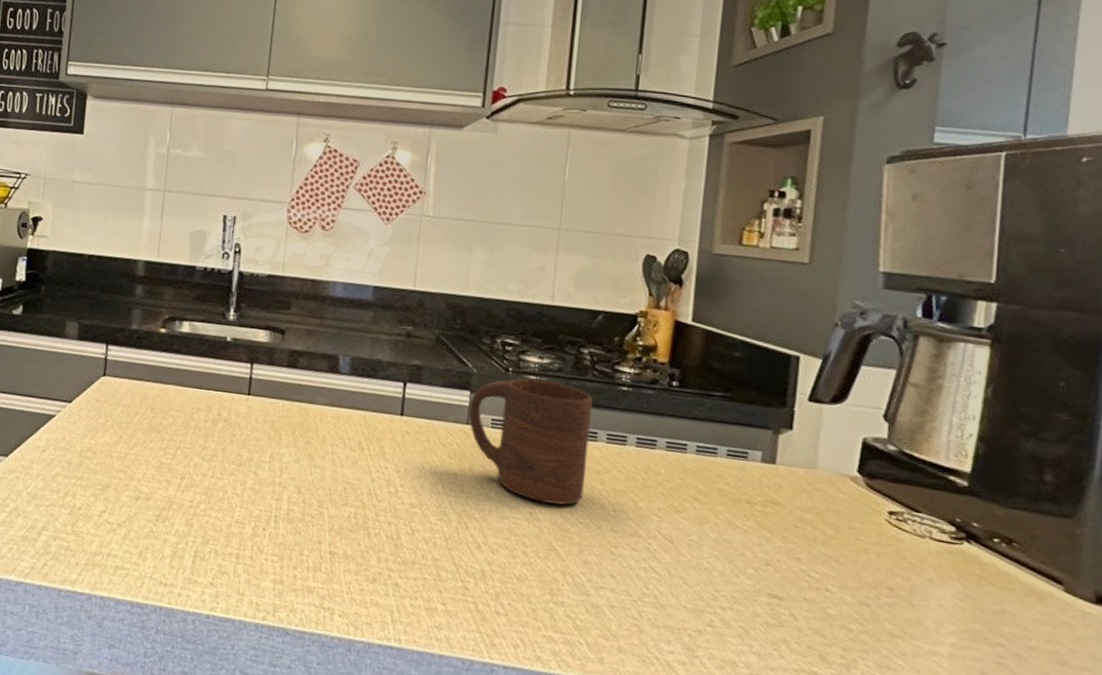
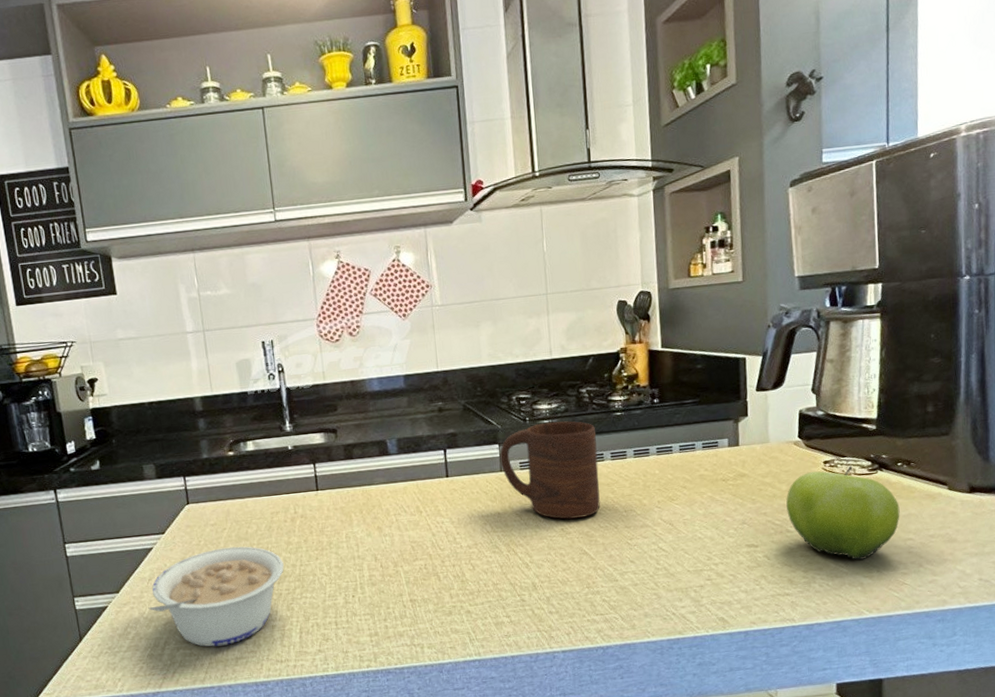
legume: none [34,433,193,549] -> present [148,546,284,647]
fruit: none [829,520,990,655] -> present [786,465,900,560]

